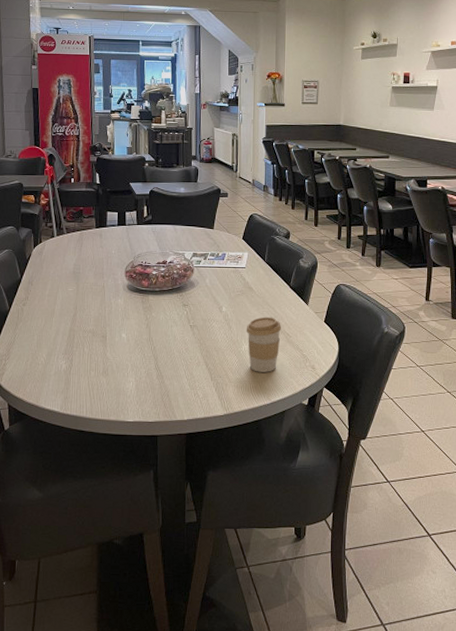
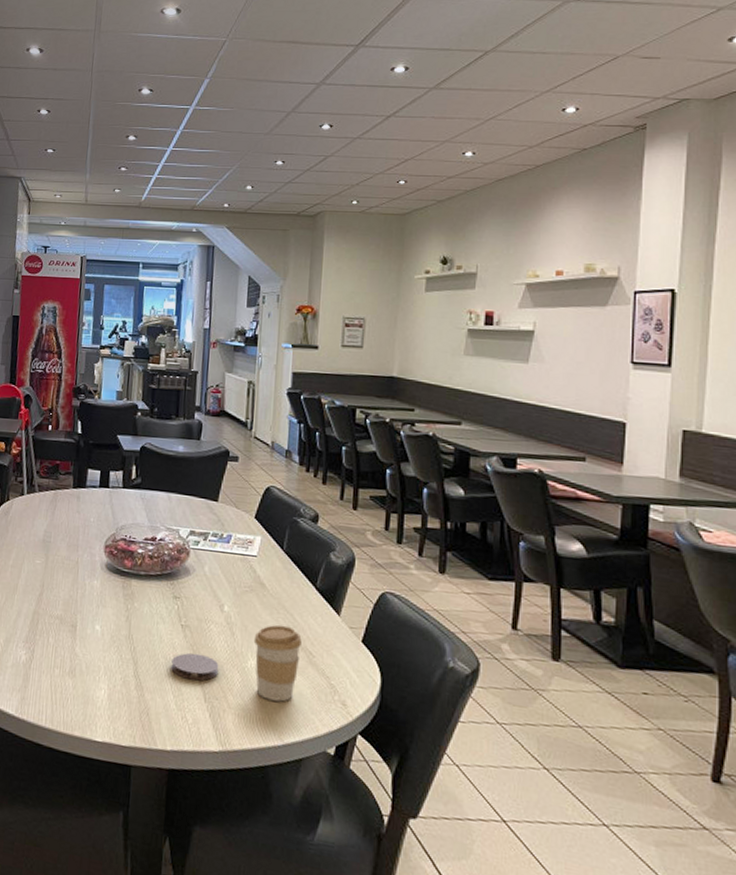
coaster: none [184,345,221,366] -> present [171,653,219,681]

